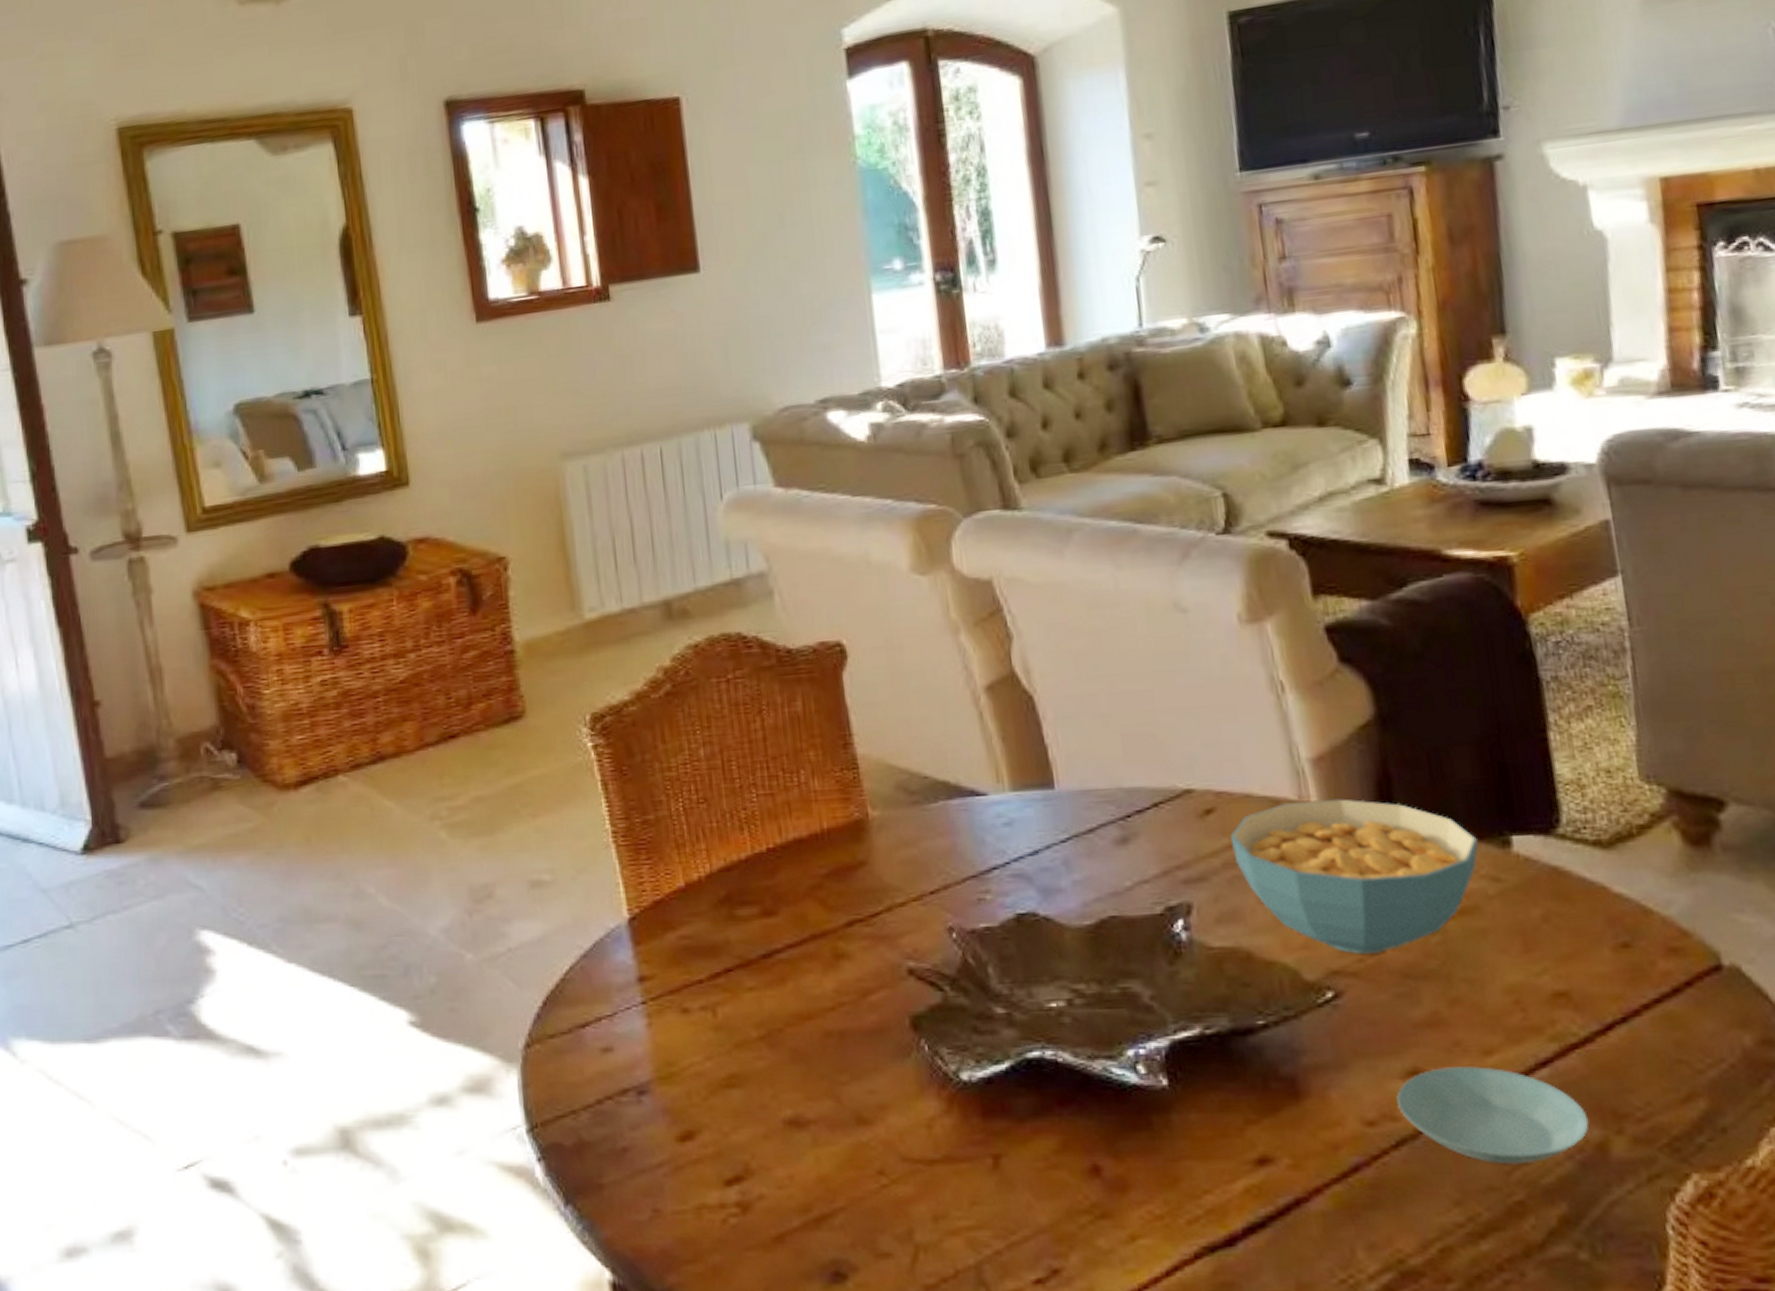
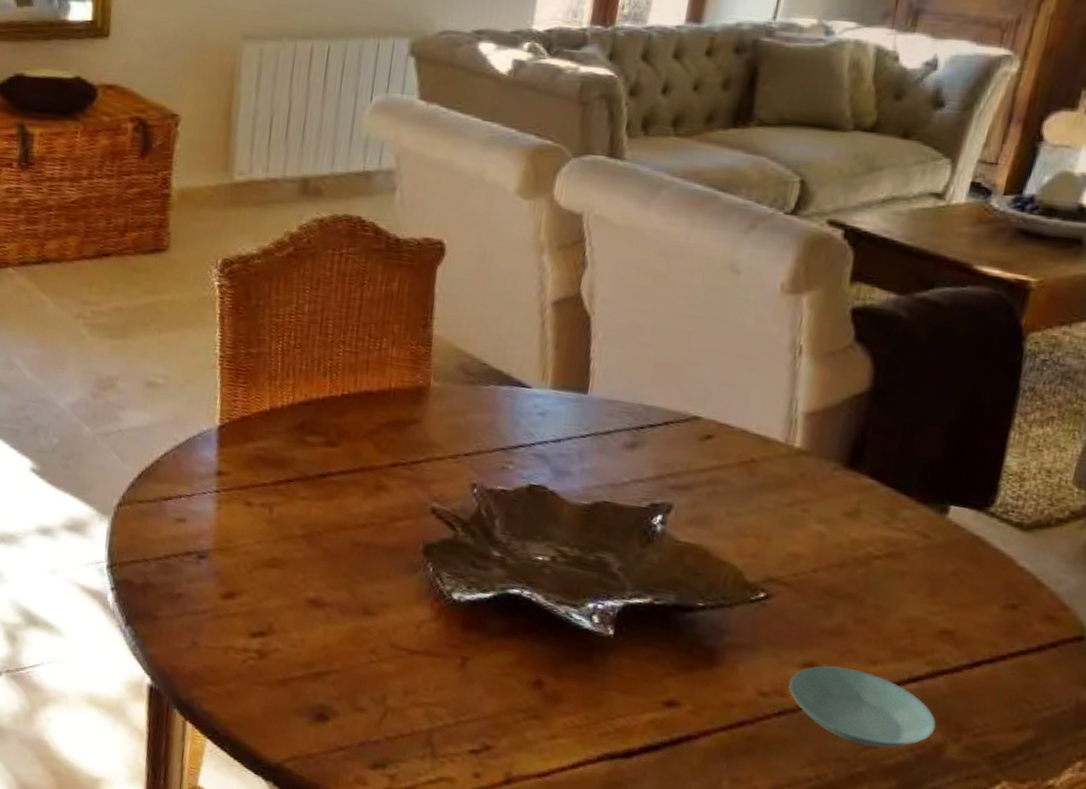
cereal bowl: present [1231,798,1479,954] -> none [718,443,923,573]

